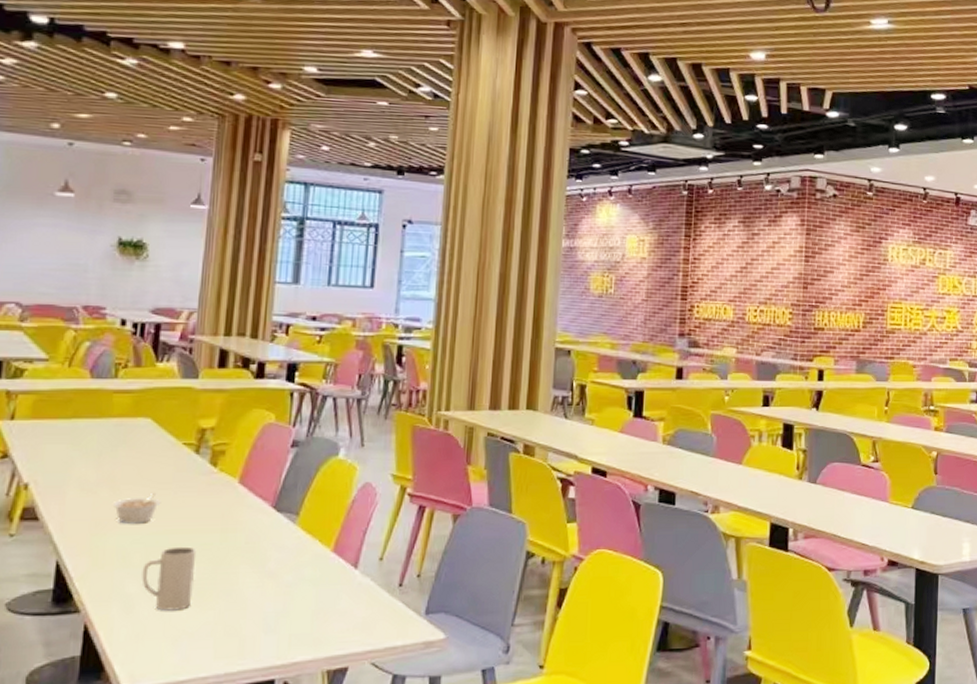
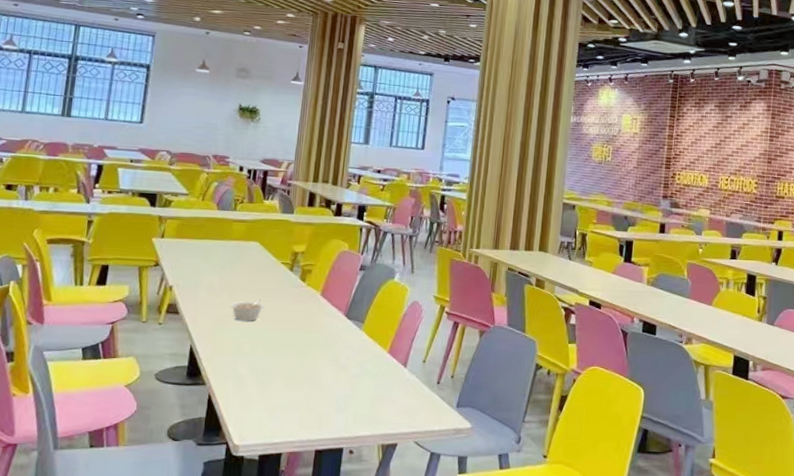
mug: present [142,546,197,611] -> none [249,340,289,389]

